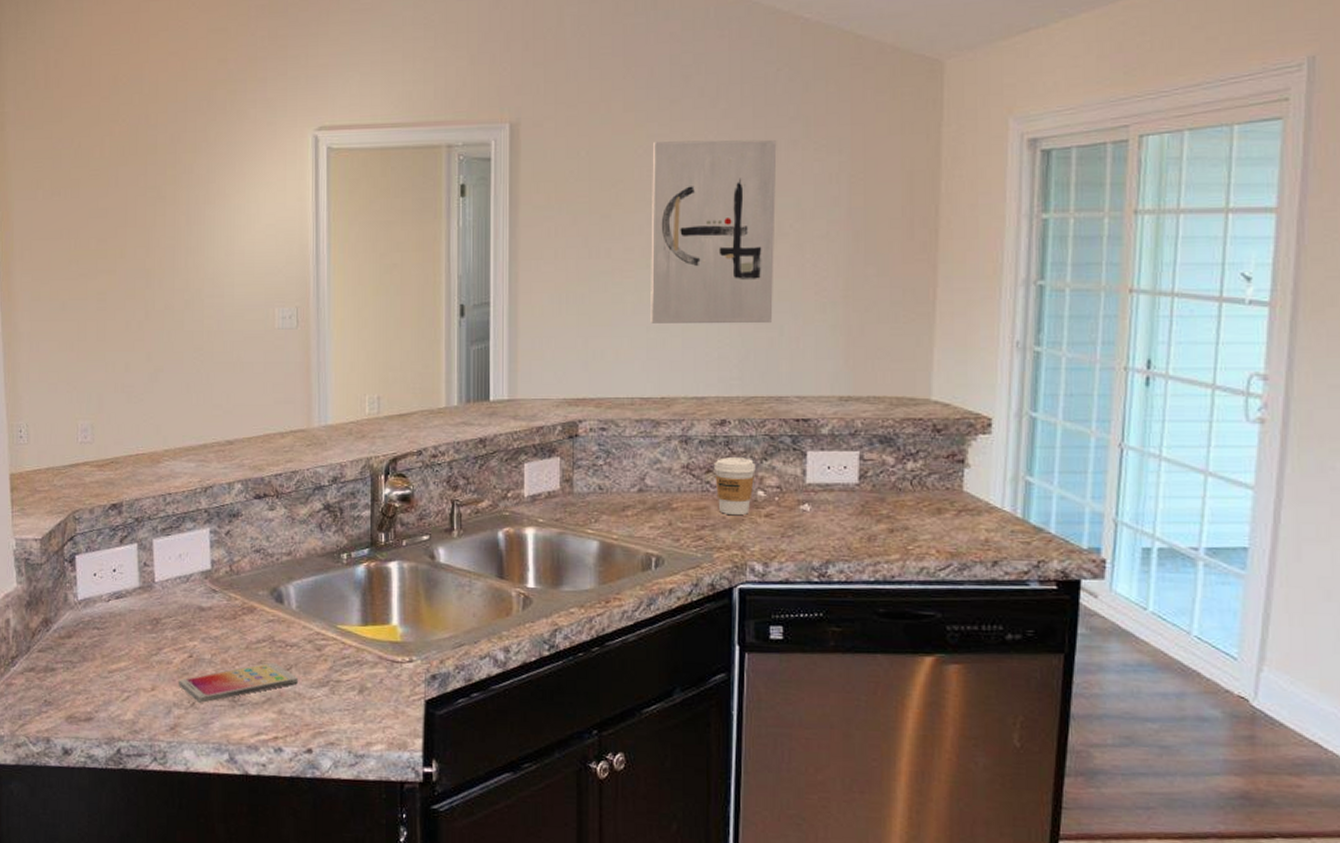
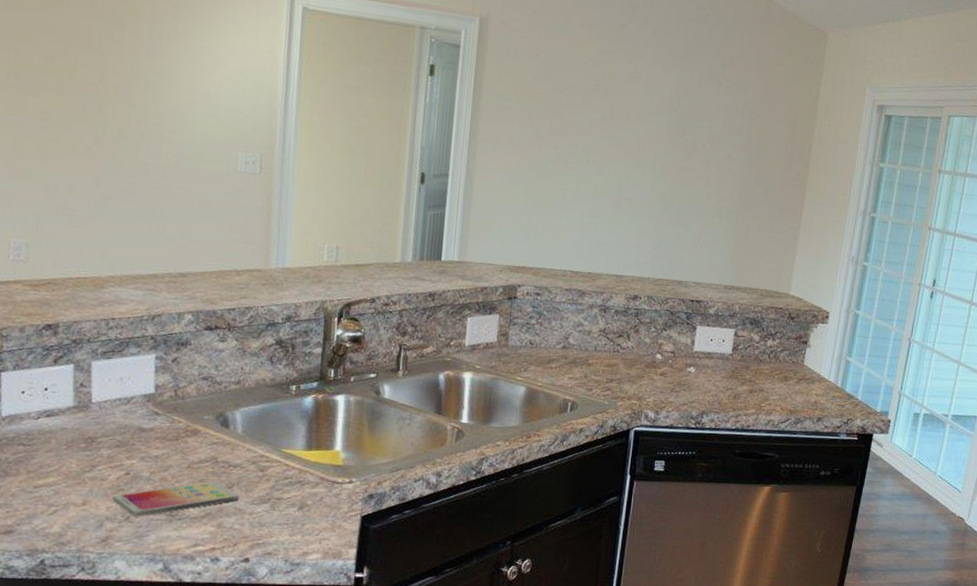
wall art: present [651,139,777,324] -> none [585,56,700,222]
coffee cup: present [713,457,756,516] -> none [624,326,657,373]

